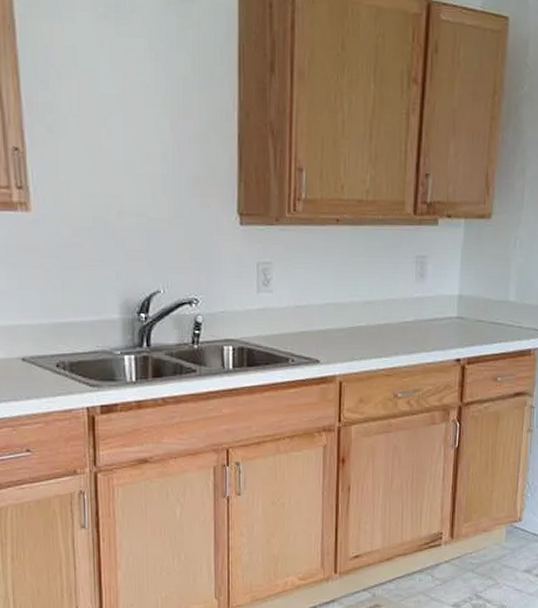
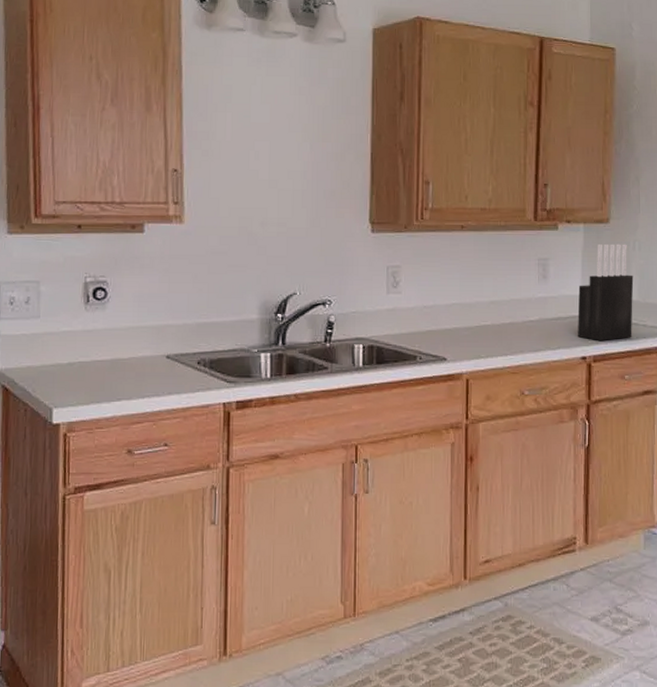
knife block: none [453,241,512,343] -> present [578,244,634,341]

